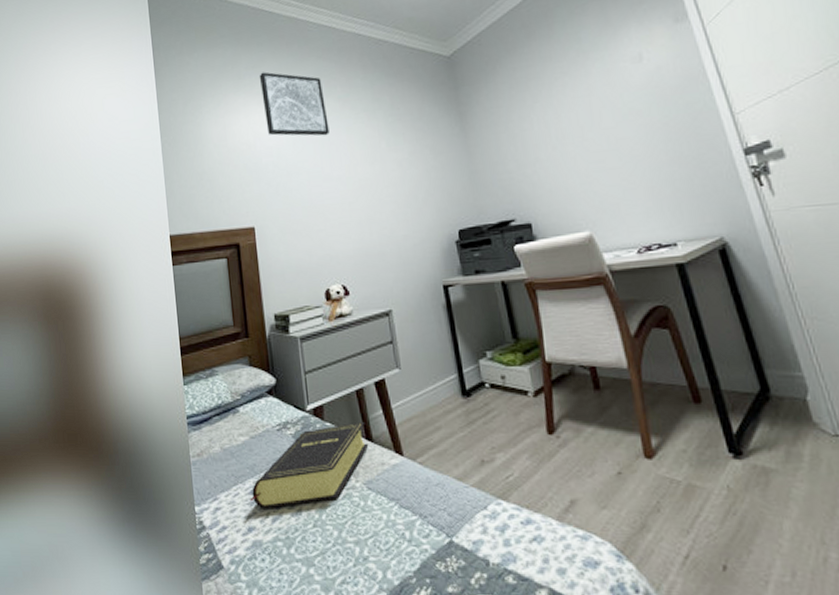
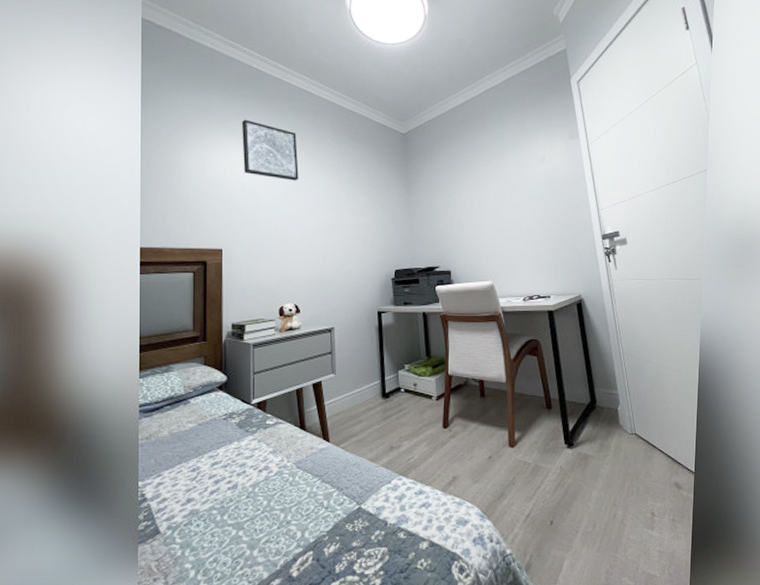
book: present [250,421,369,509] -> none [192,414,302,484]

